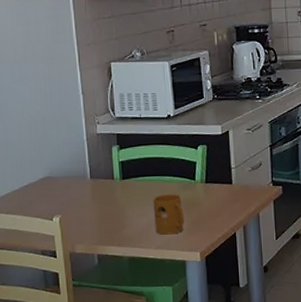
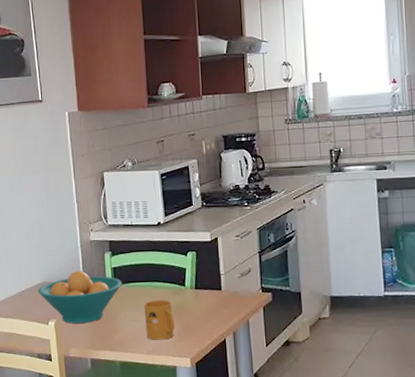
fruit bowl: none [41,164,130,219] -> present [37,270,122,324]

